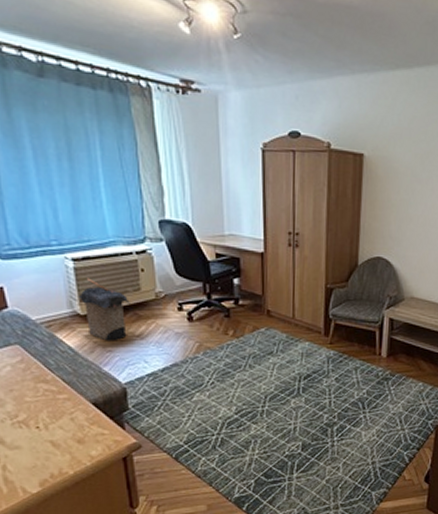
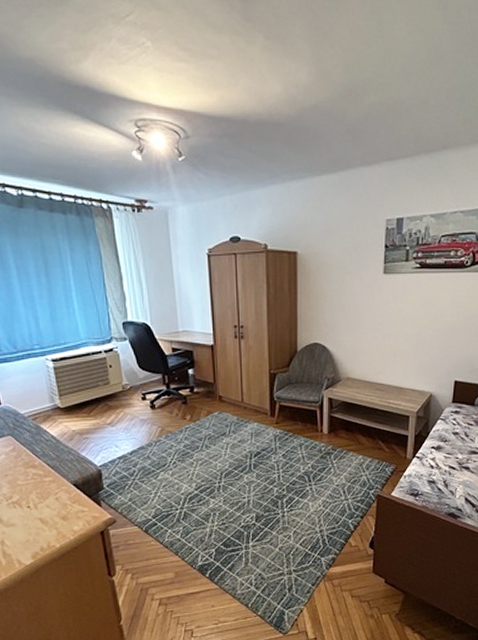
laundry hamper: present [78,278,131,341] -> none [58,375,102,430]

